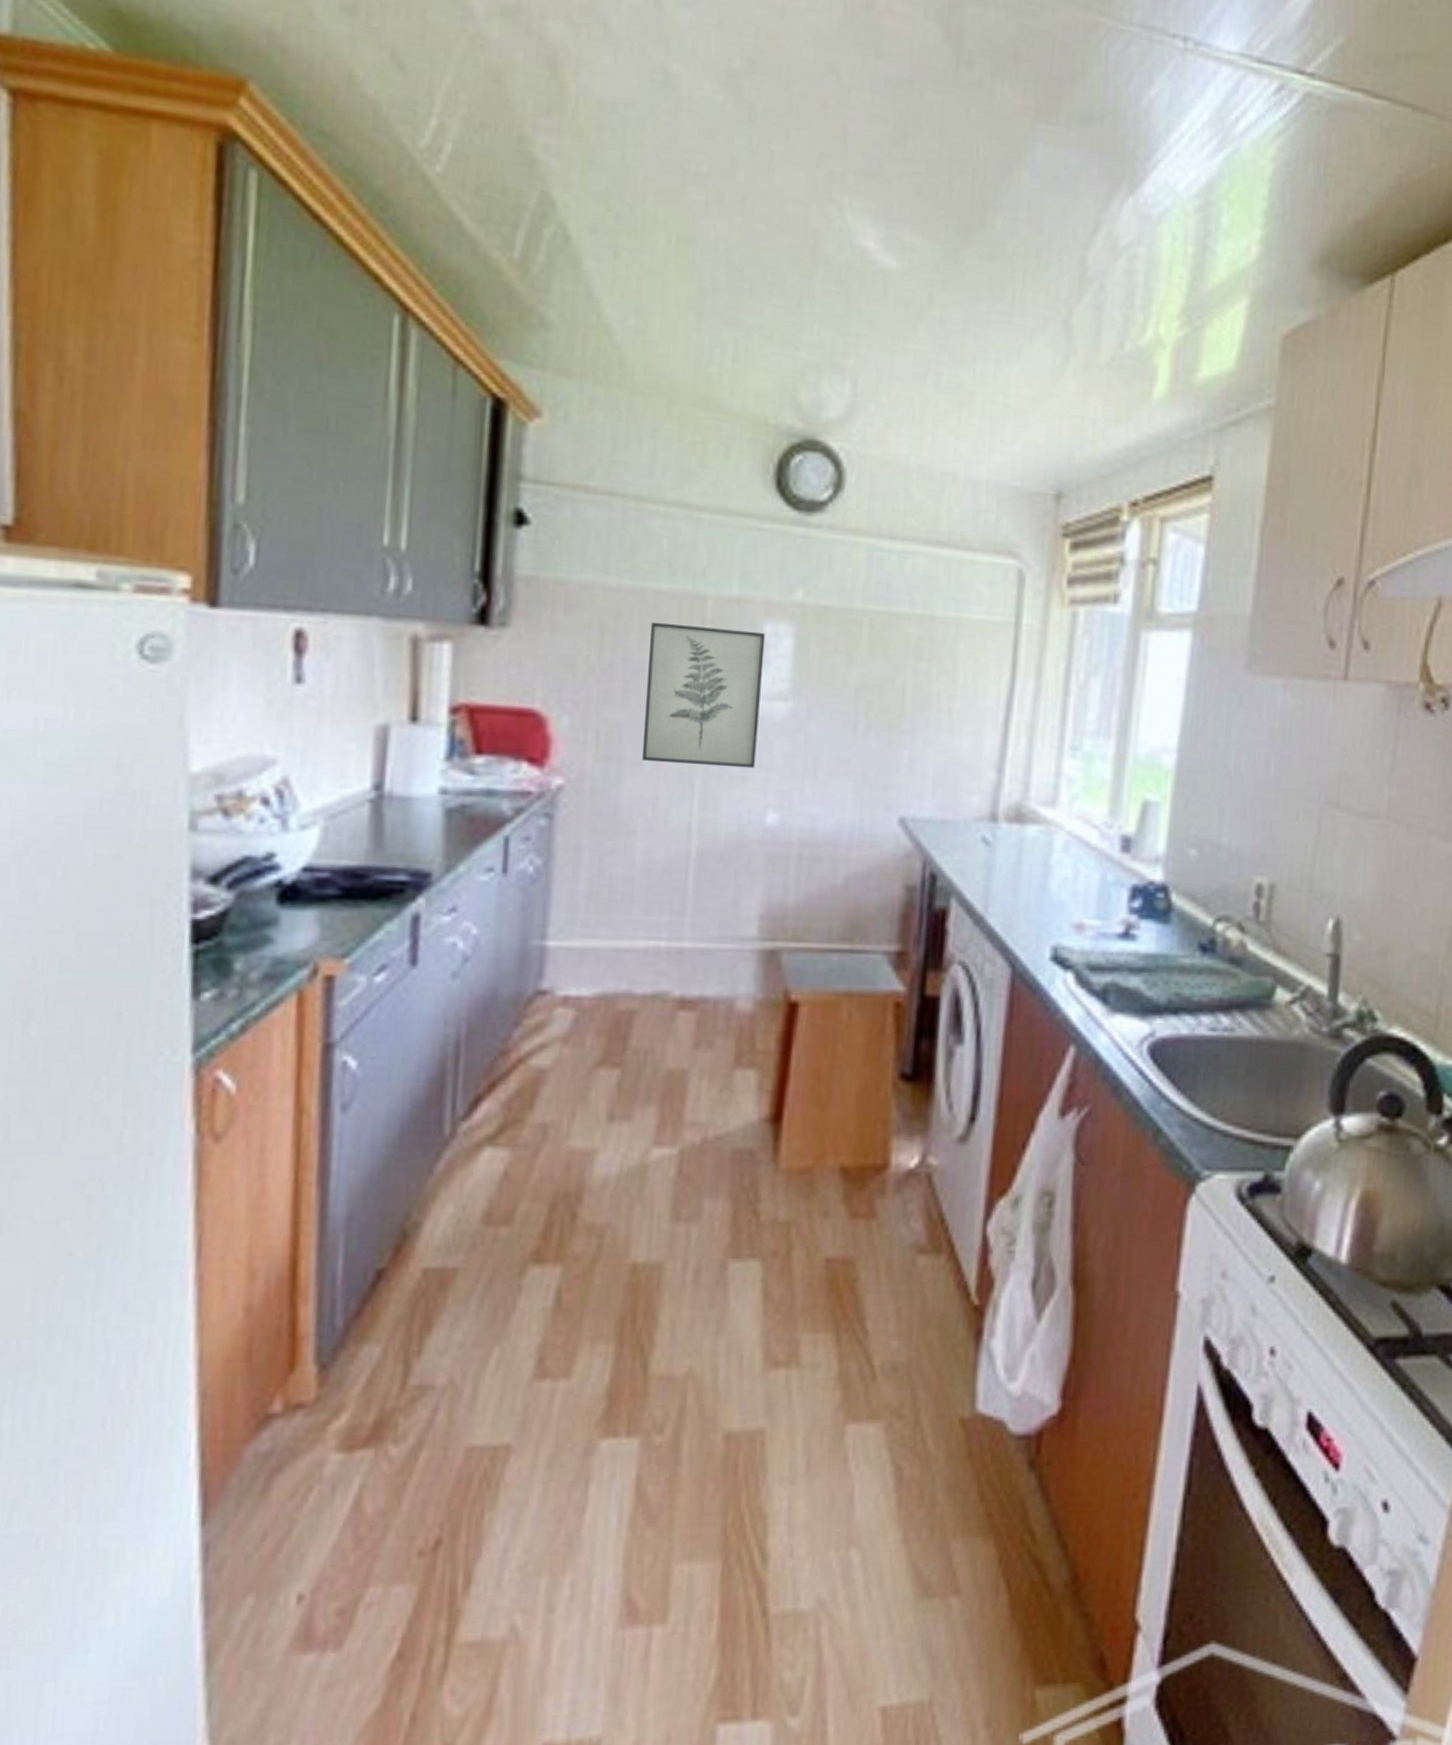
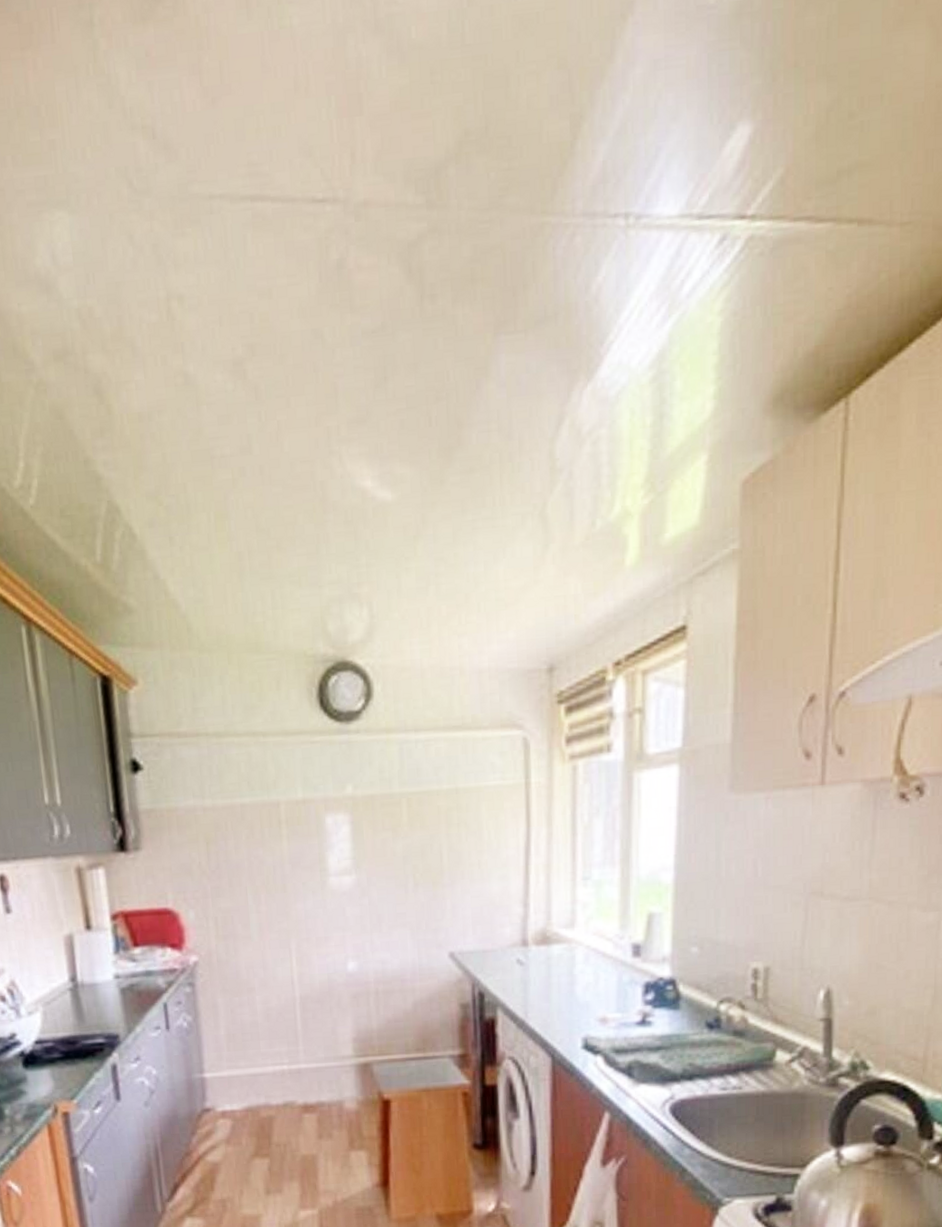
wall art: present [641,621,766,769] -> none [241,823,334,935]

